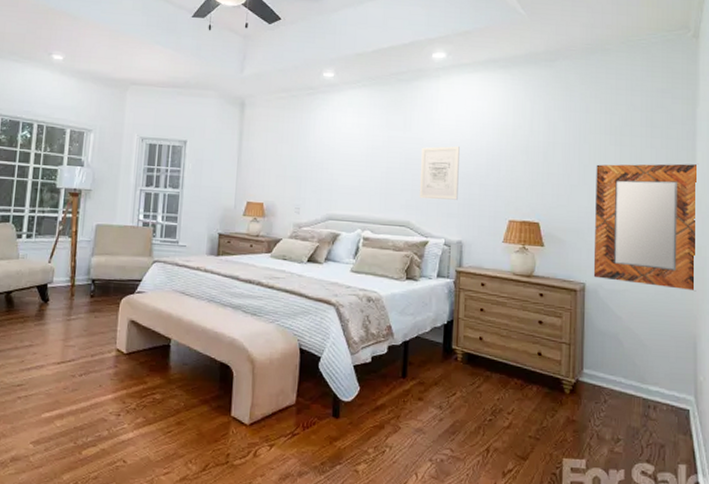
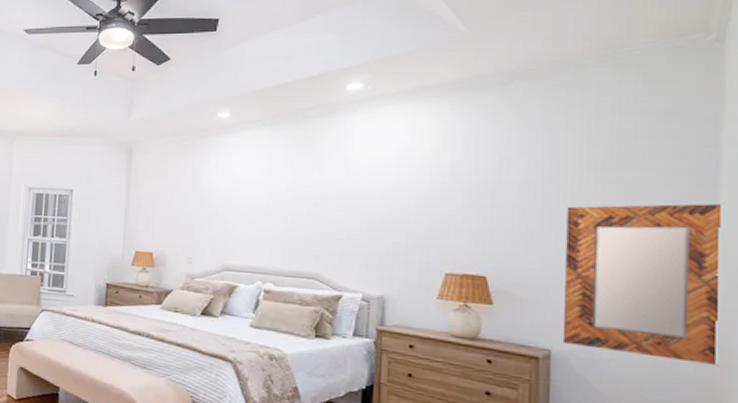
wall art: present [419,146,460,200] -> none [330,188,381,250]

